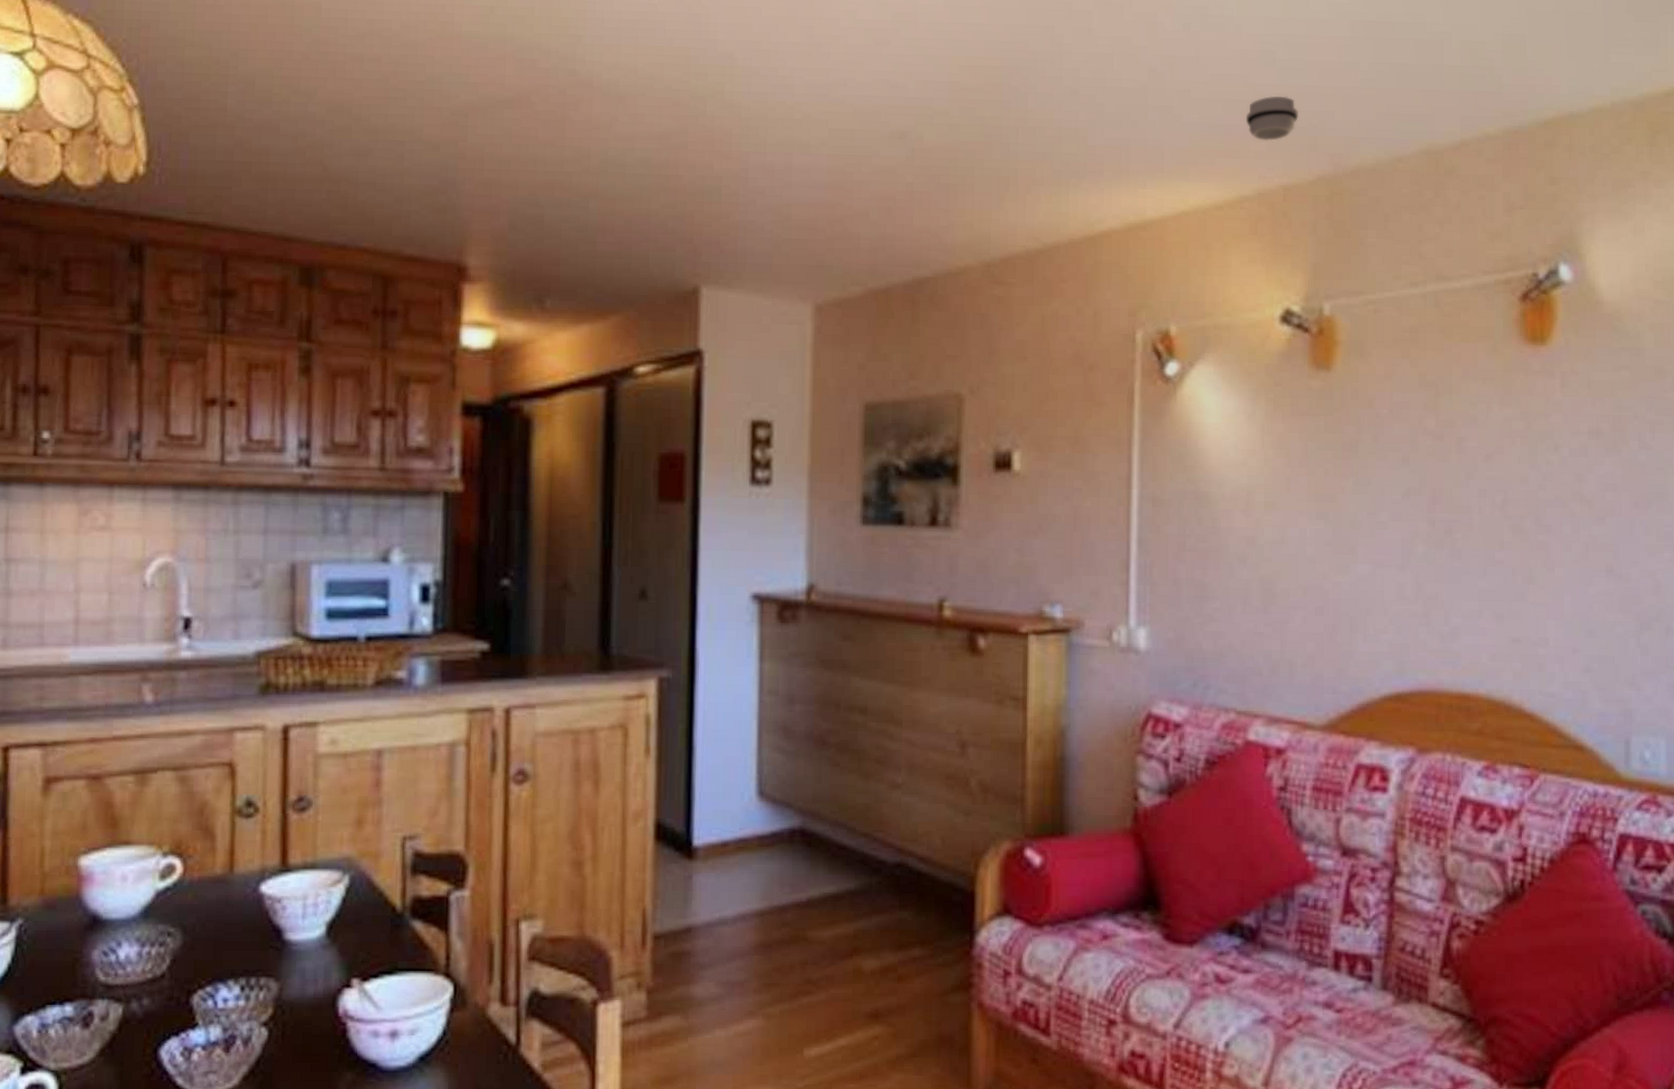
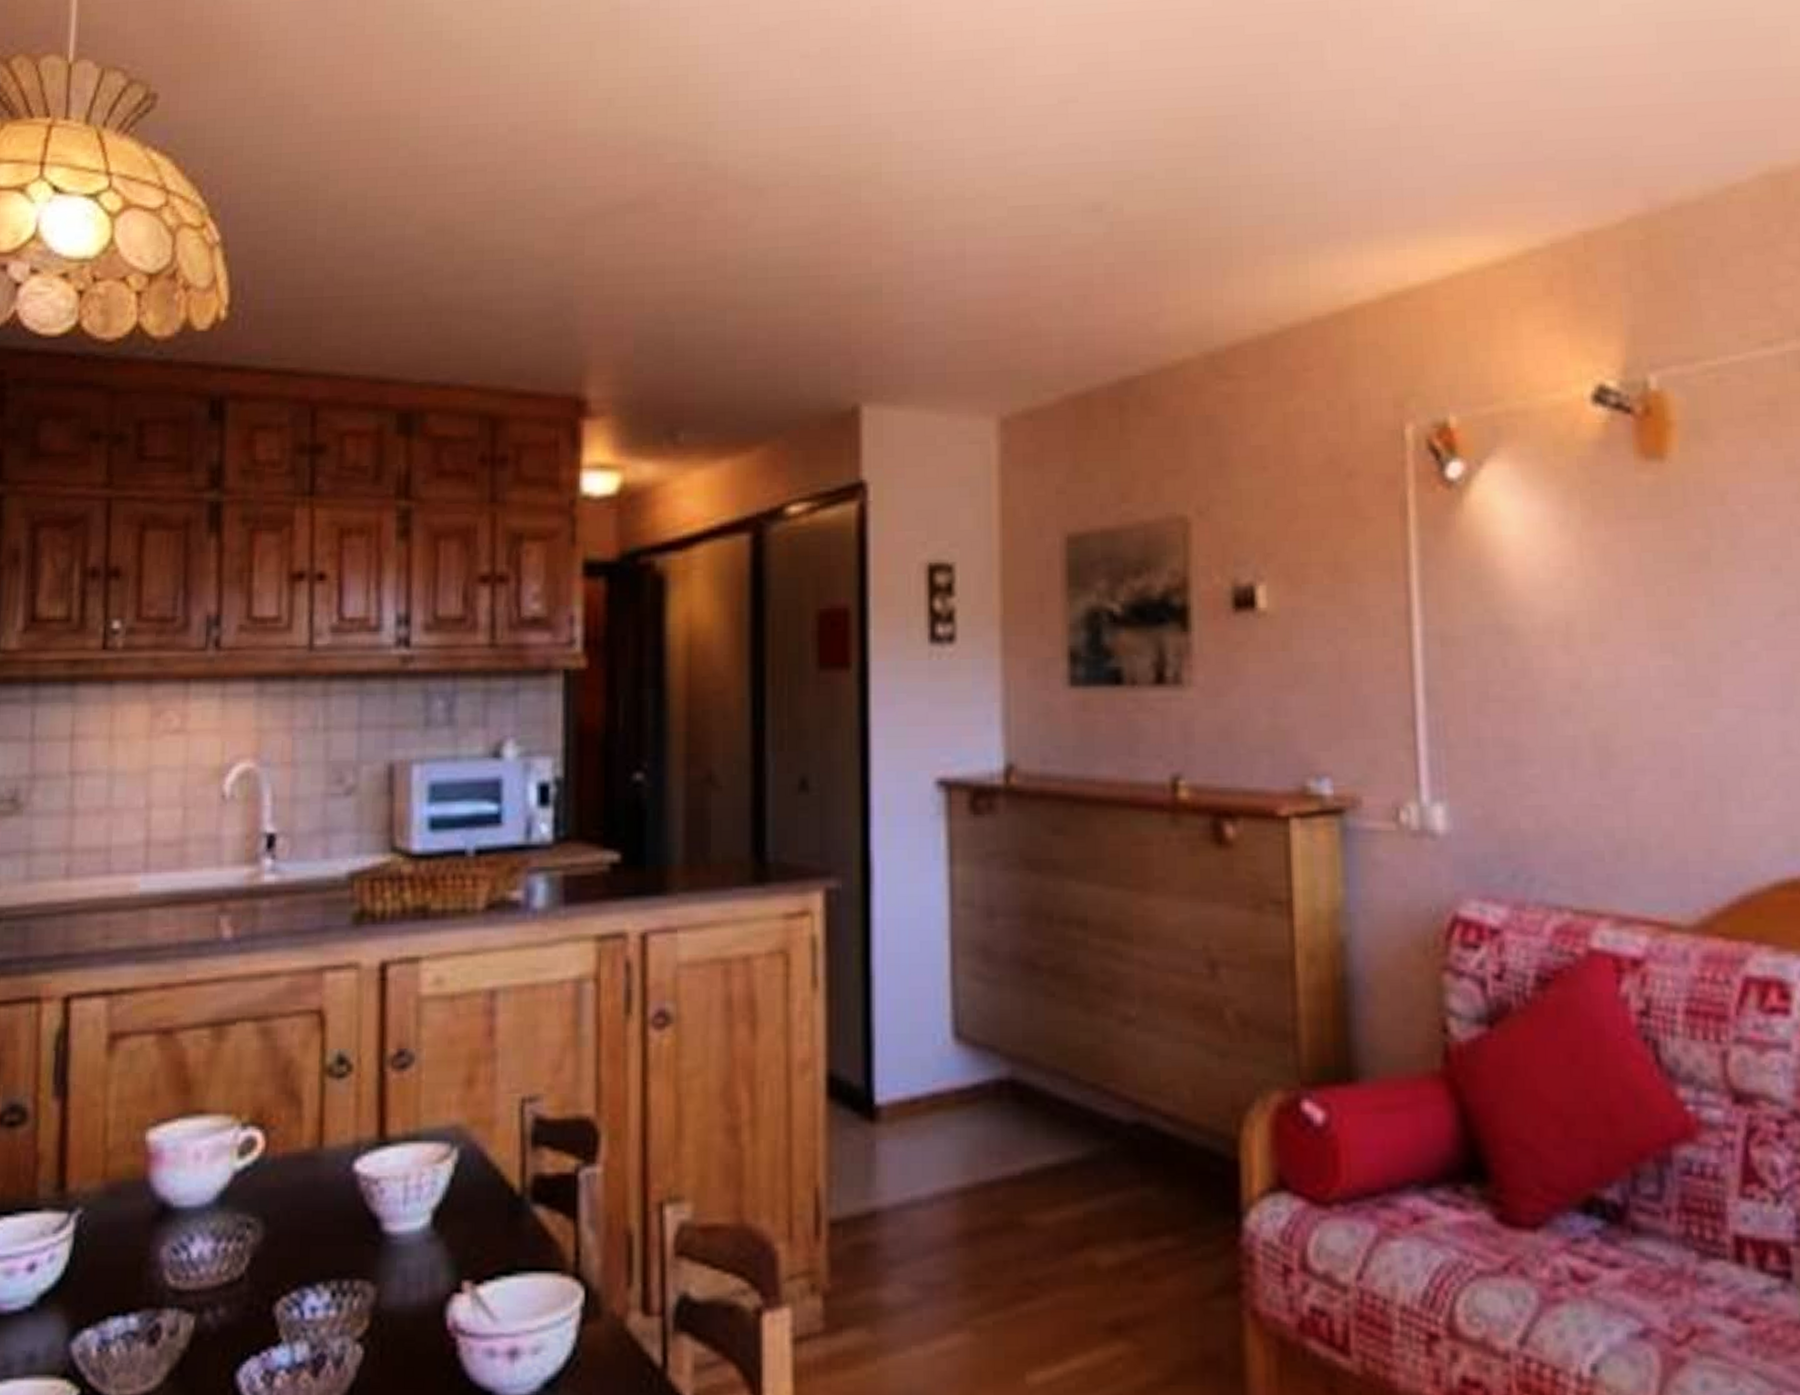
smoke detector: present [1245,95,1299,141] -> none [1527,122,1597,179]

